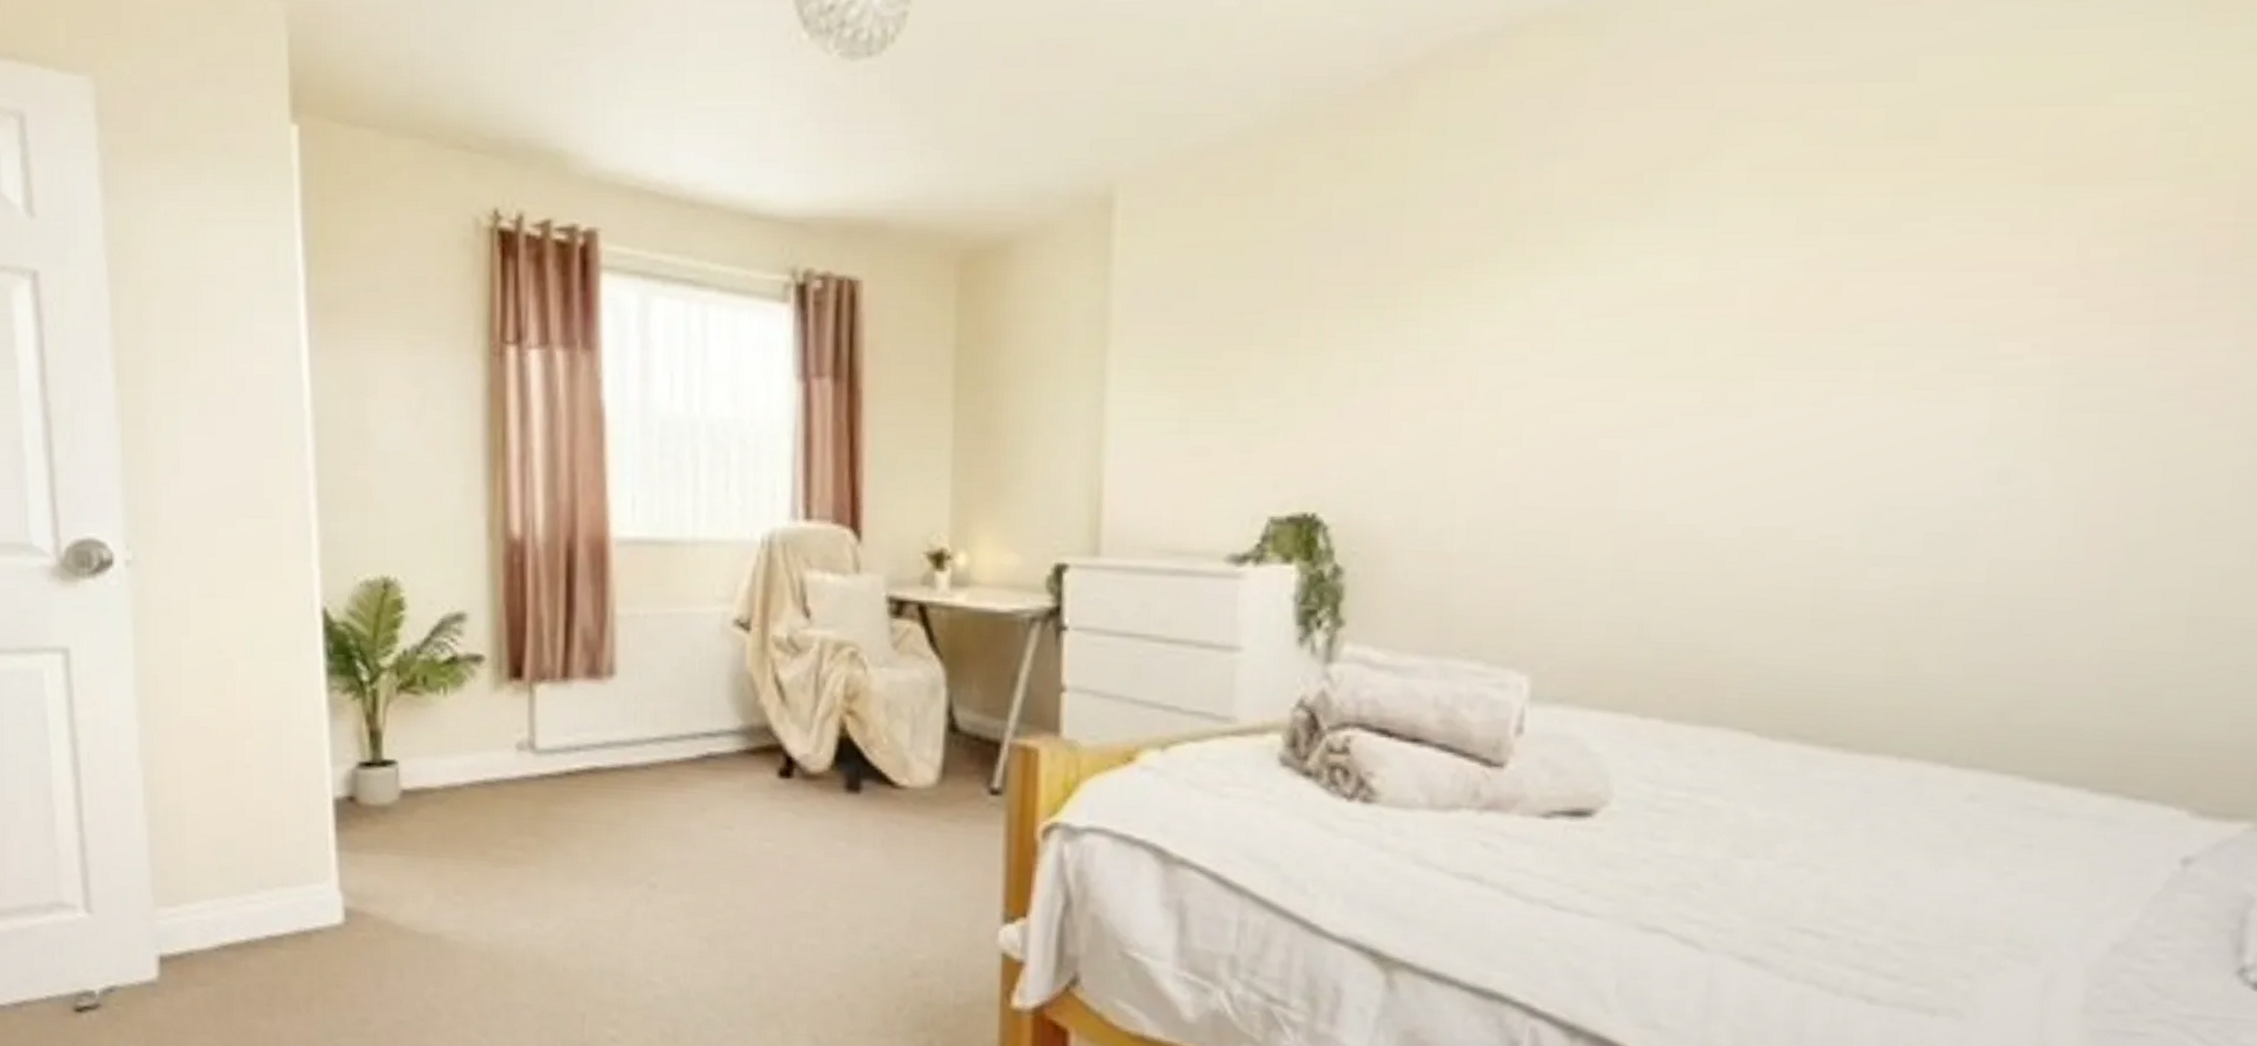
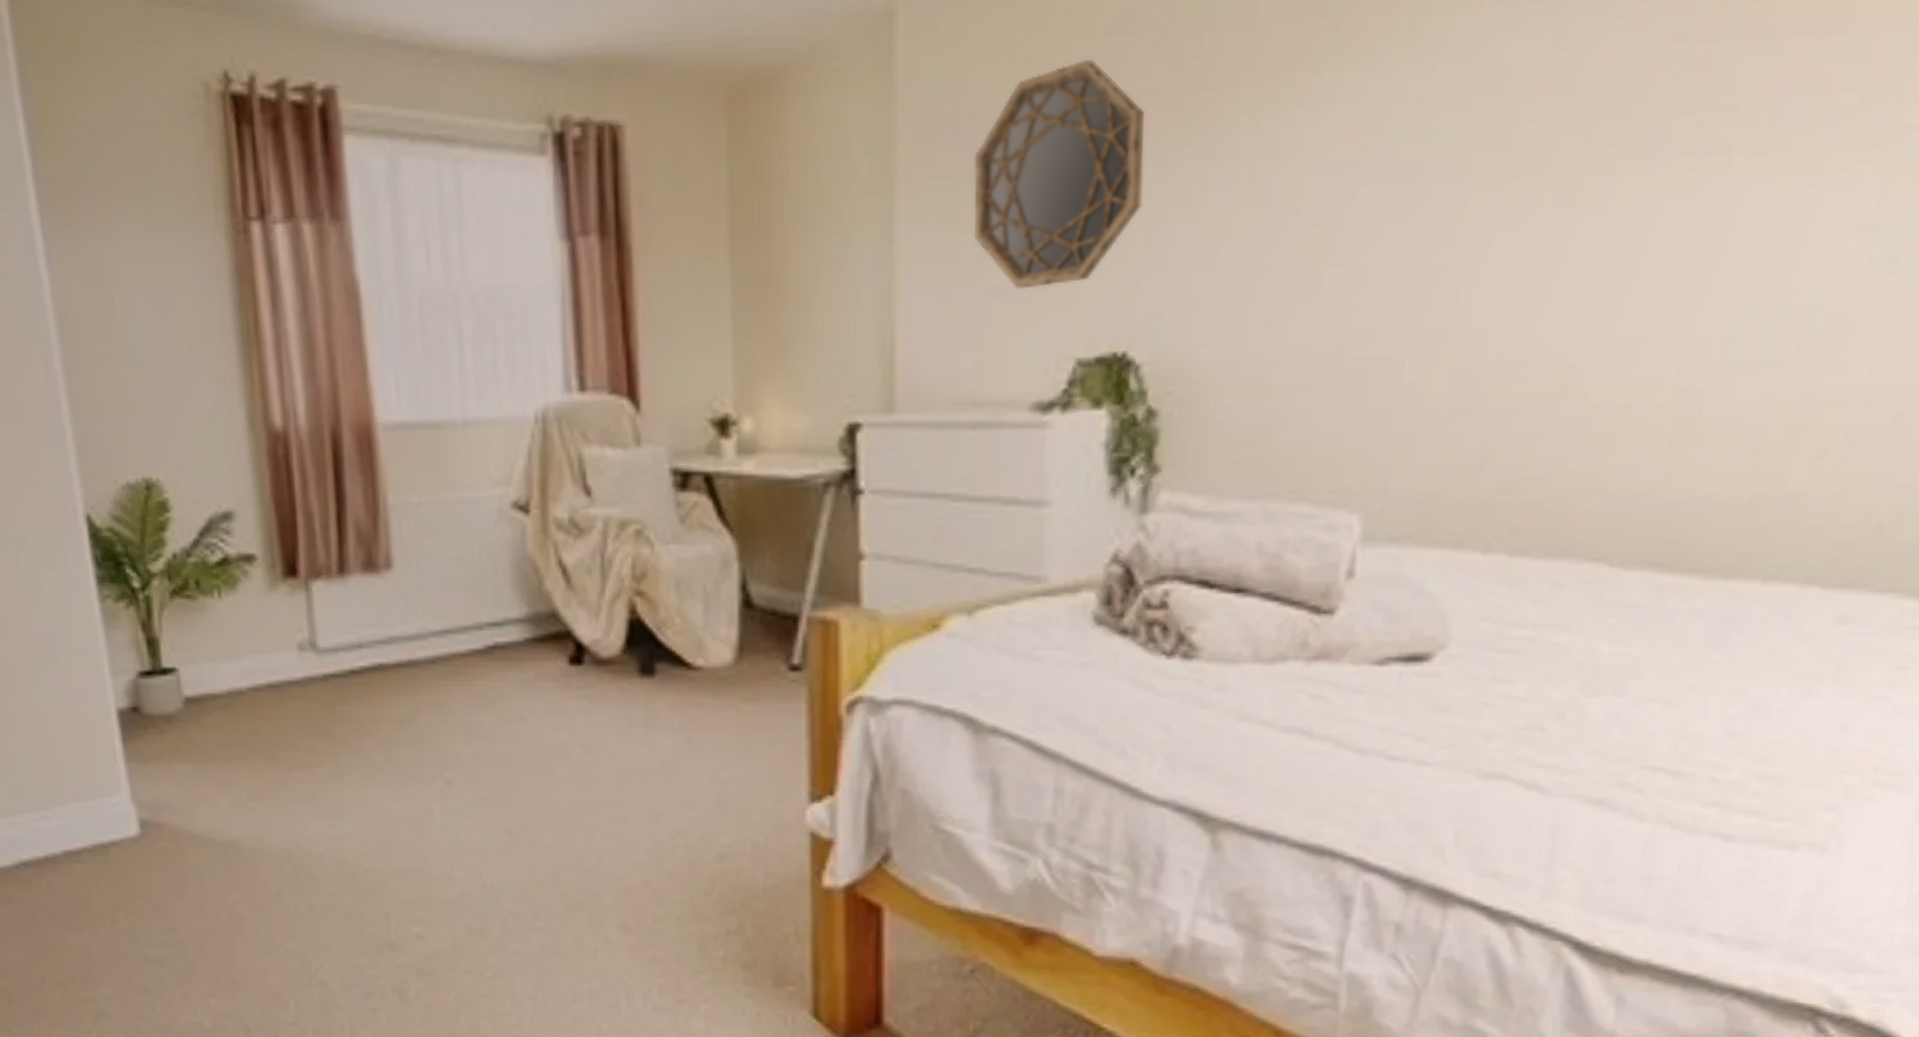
home mirror: none [1178,250,1337,451] -> present [973,58,1144,289]

